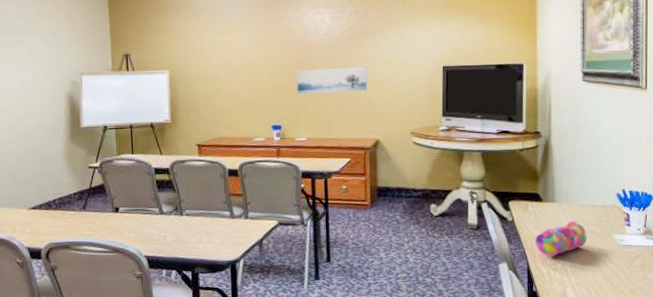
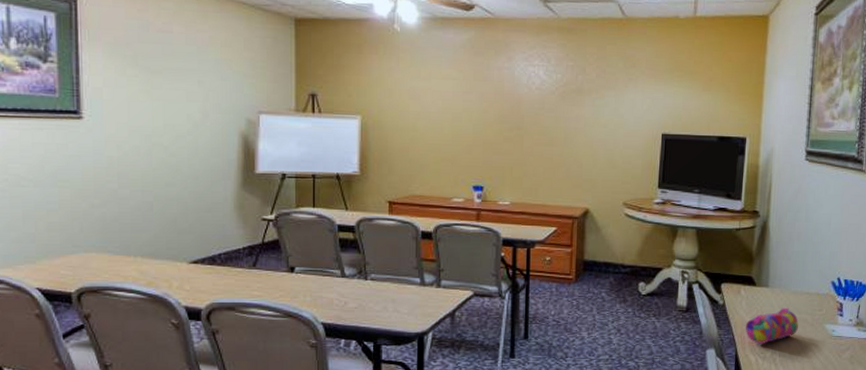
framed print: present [296,66,368,94] -> none [503,126,582,155]

